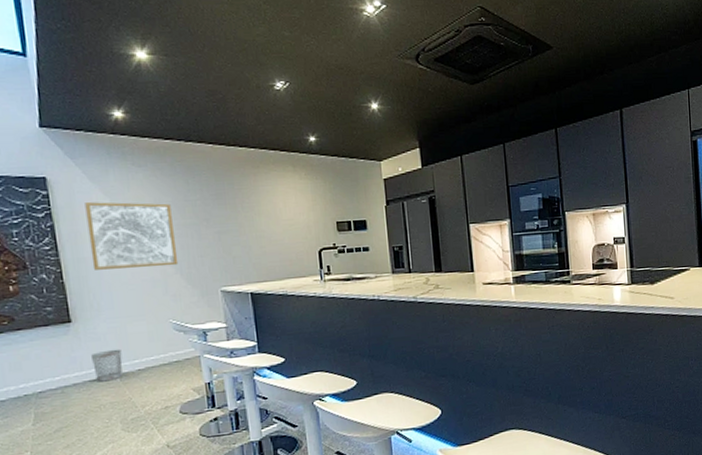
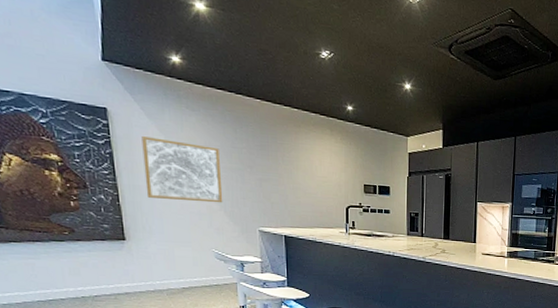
wastebasket: present [91,349,123,382] -> none [142,268,170,294]

